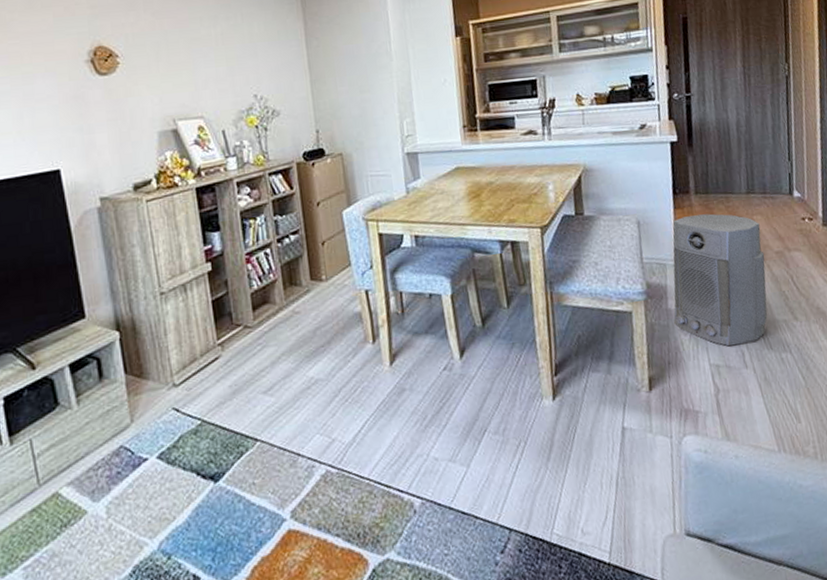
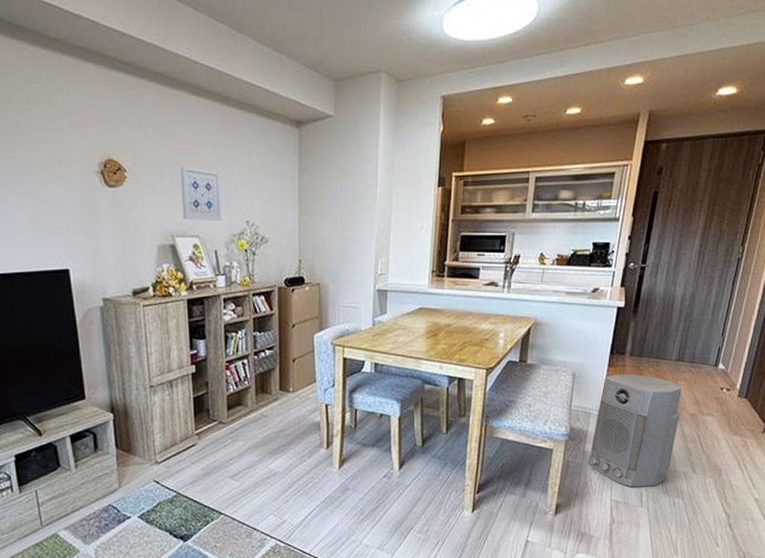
wall art: none [177,44,227,101] -> present [180,166,221,220]

